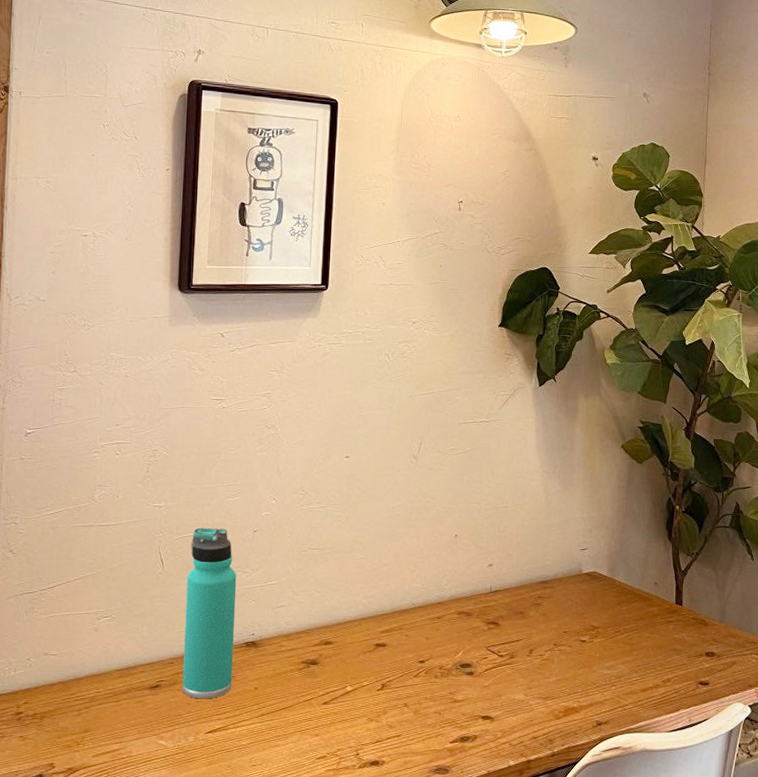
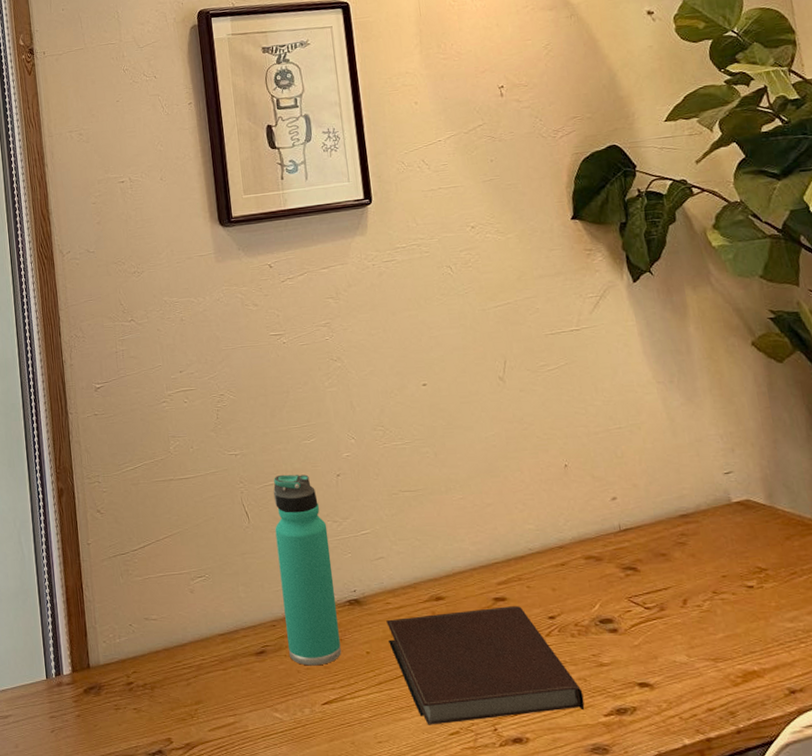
notebook: none [277,651,436,751] -> present [386,606,585,725]

